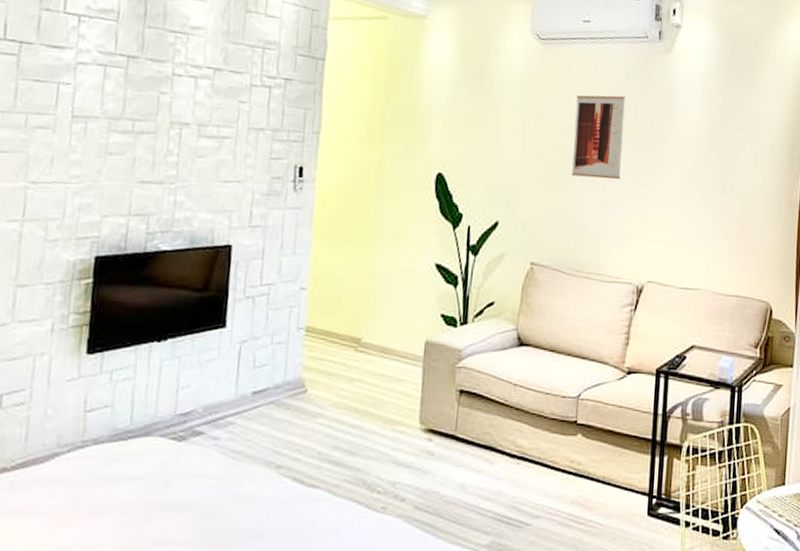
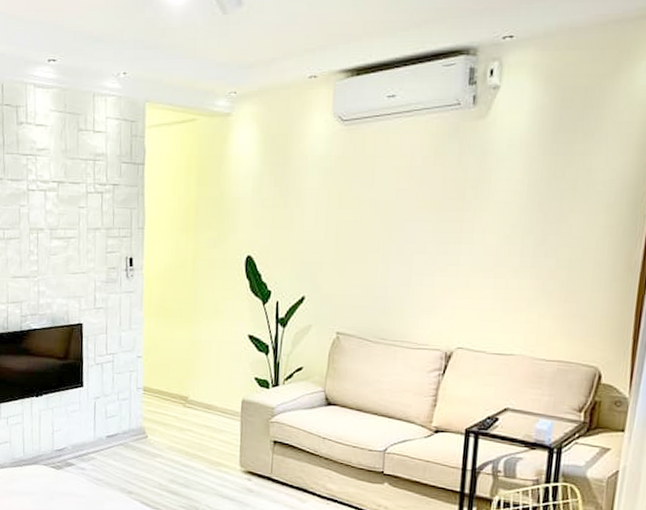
wall art: present [571,95,626,180] -> none [376,168,434,252]

